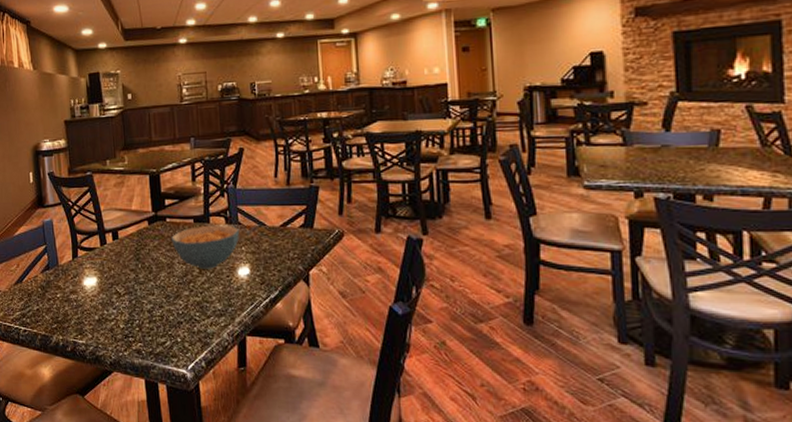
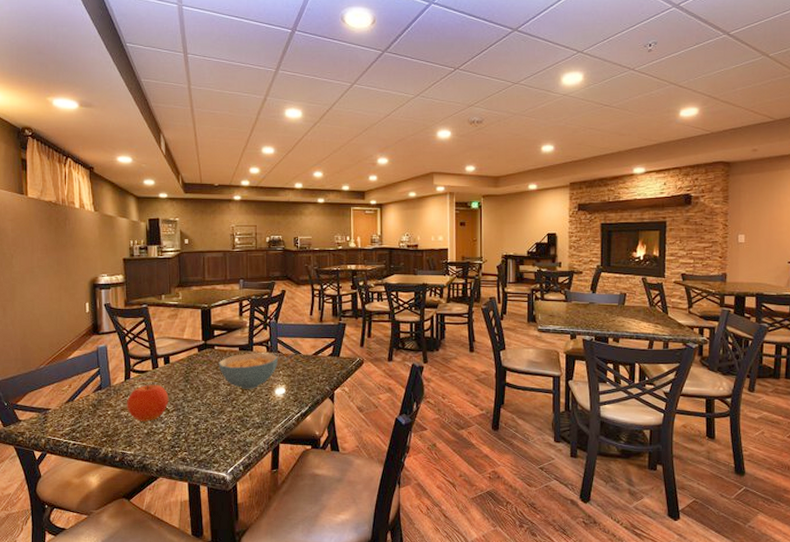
fruit: none [76,263,120,308] -> present [127,384,169,423]

